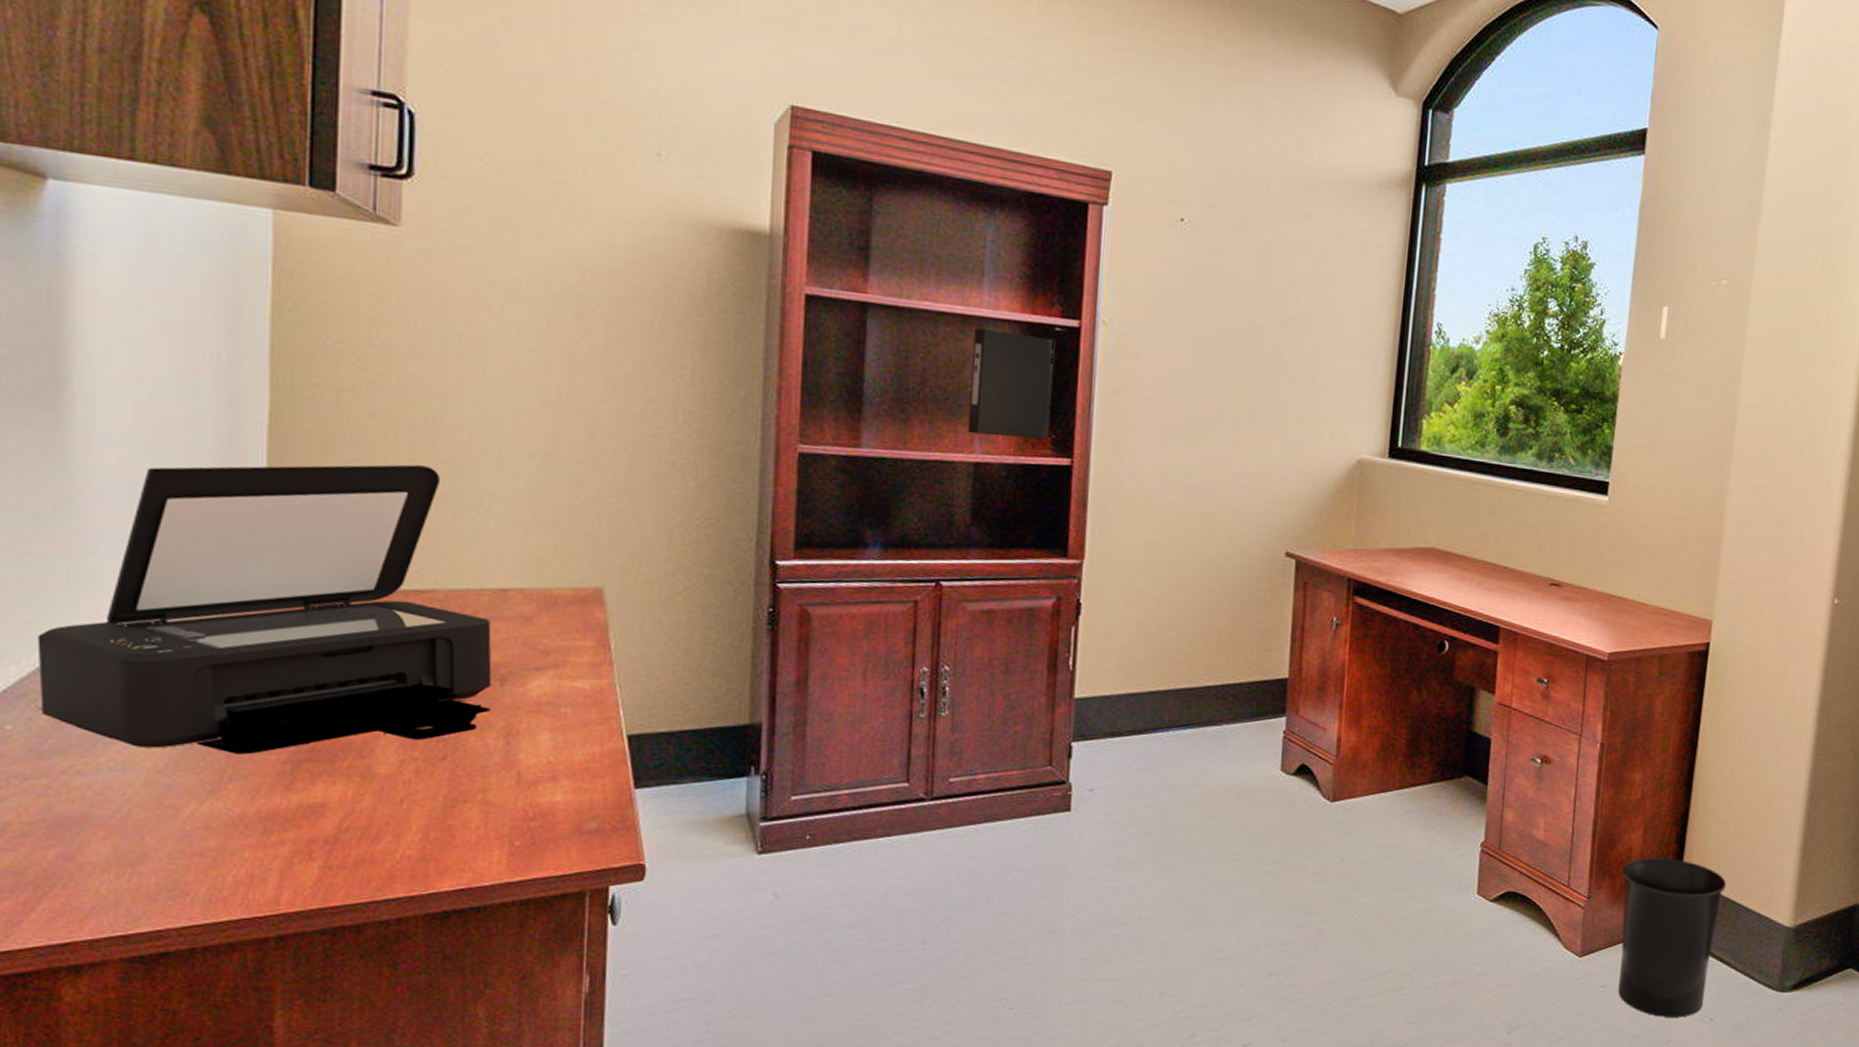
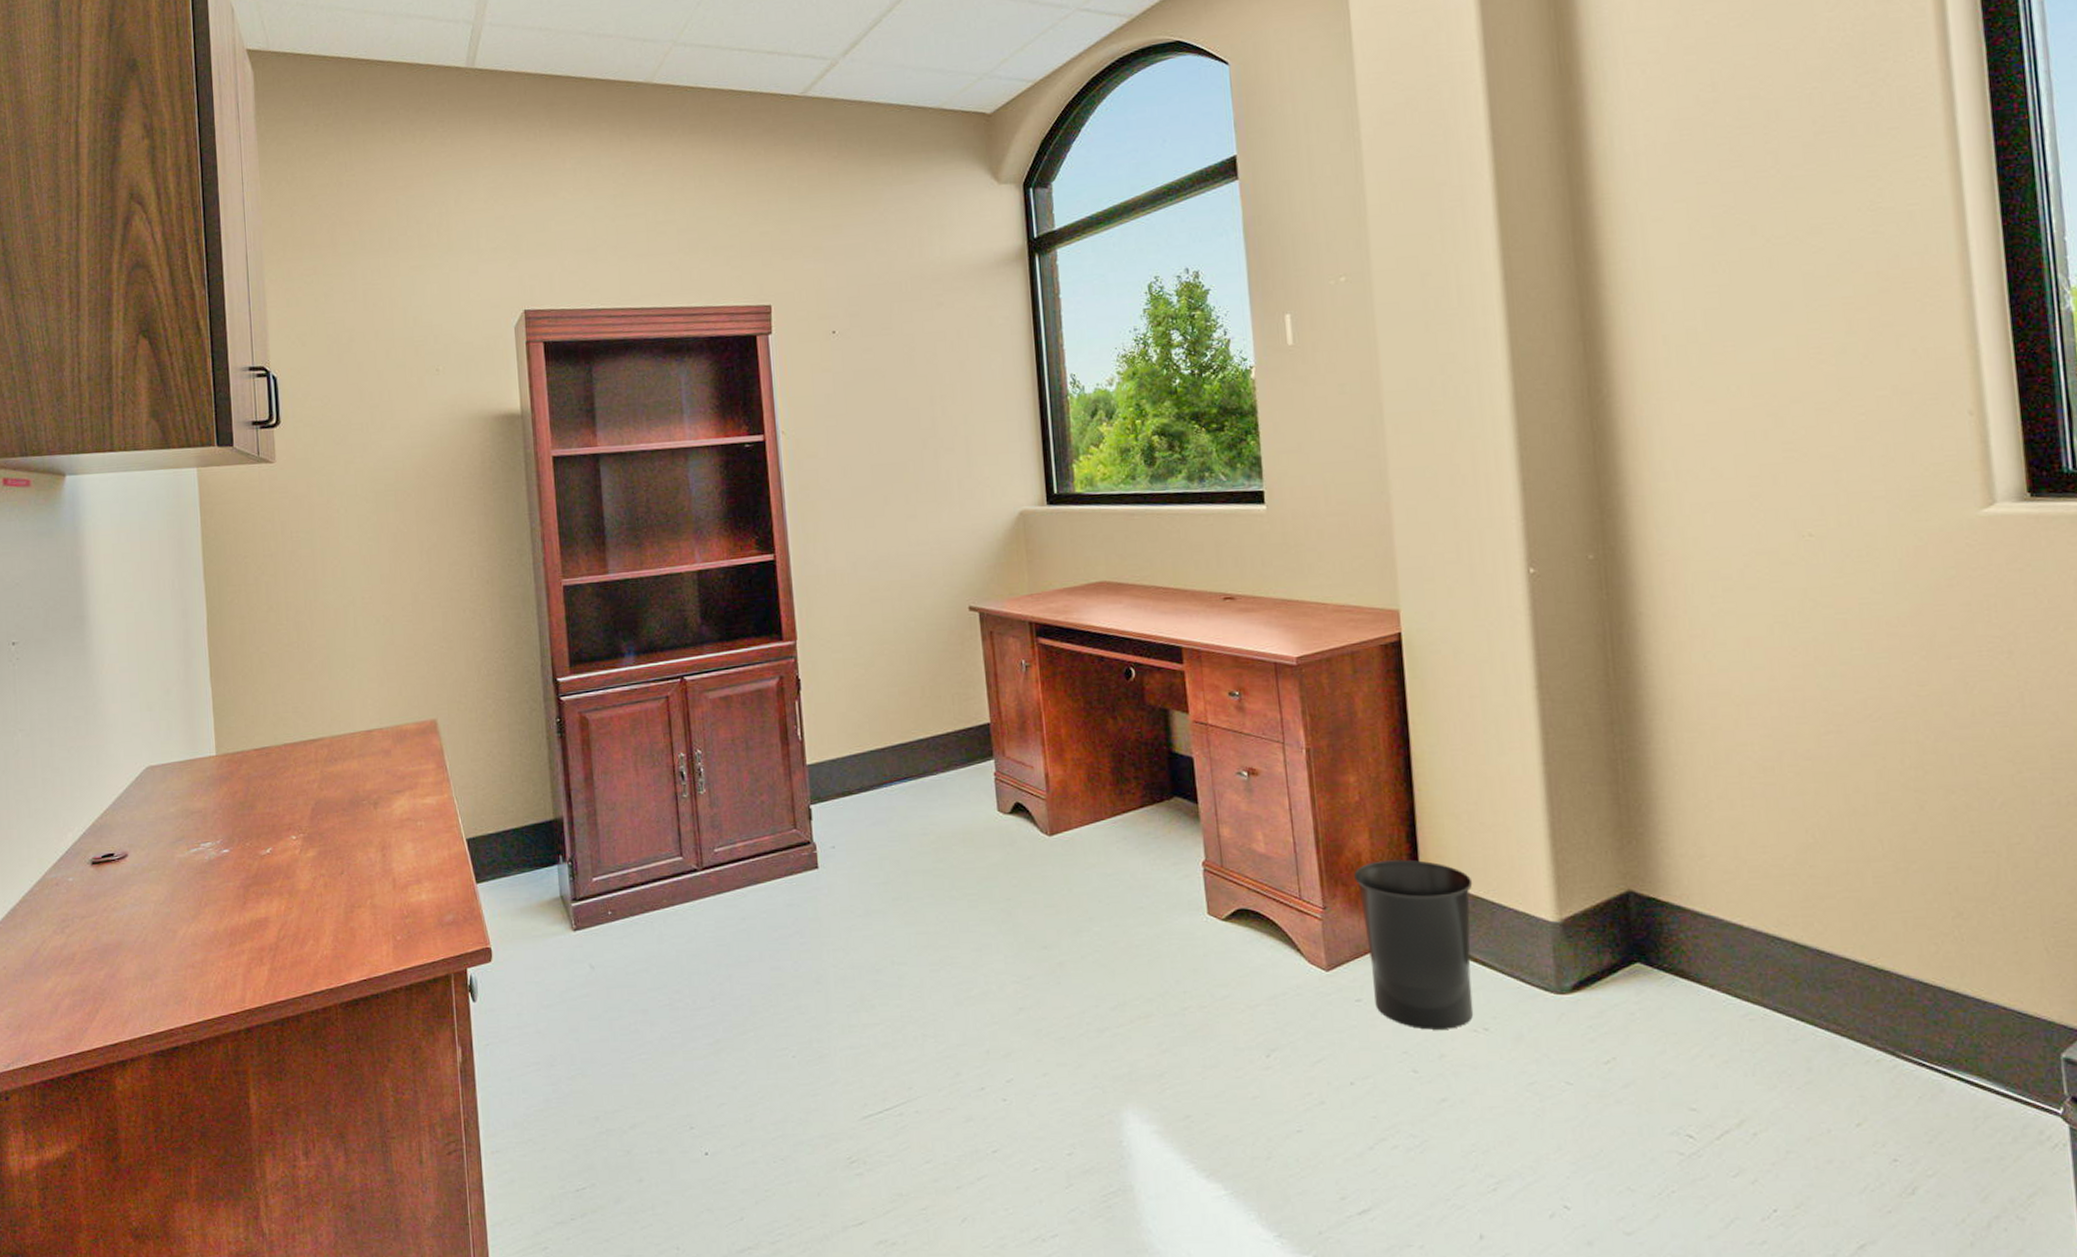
printer: present [37,464,492,755] -> none [82,641,370,886]
binder: present [968,328,1056,440] -> none [682,455,753,547]

